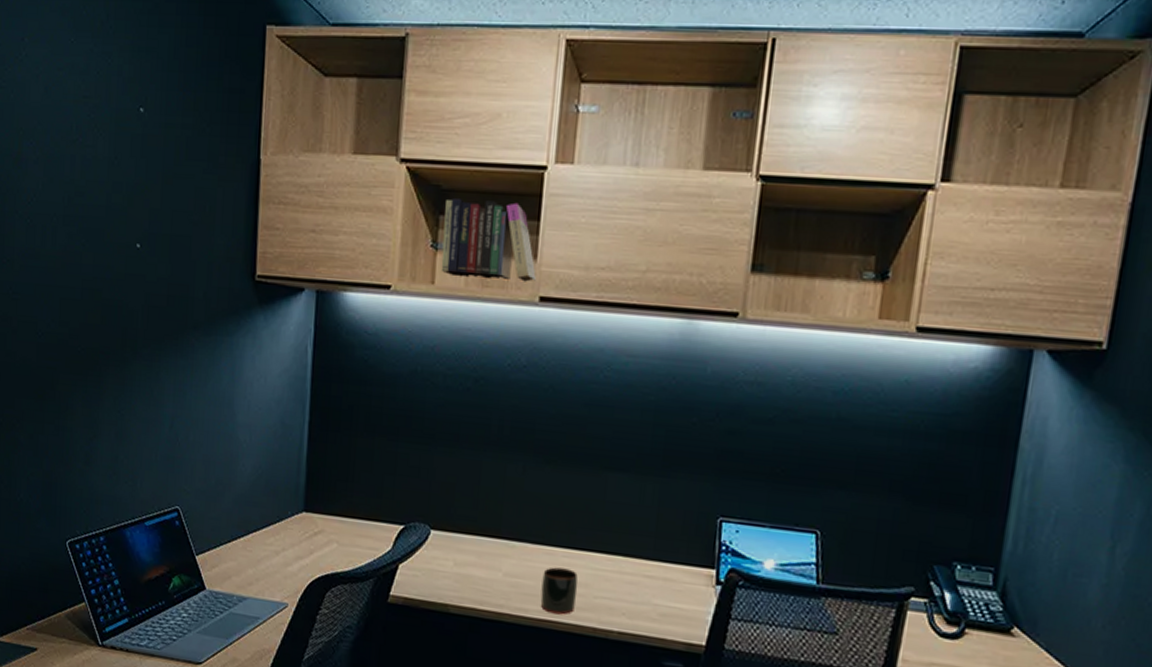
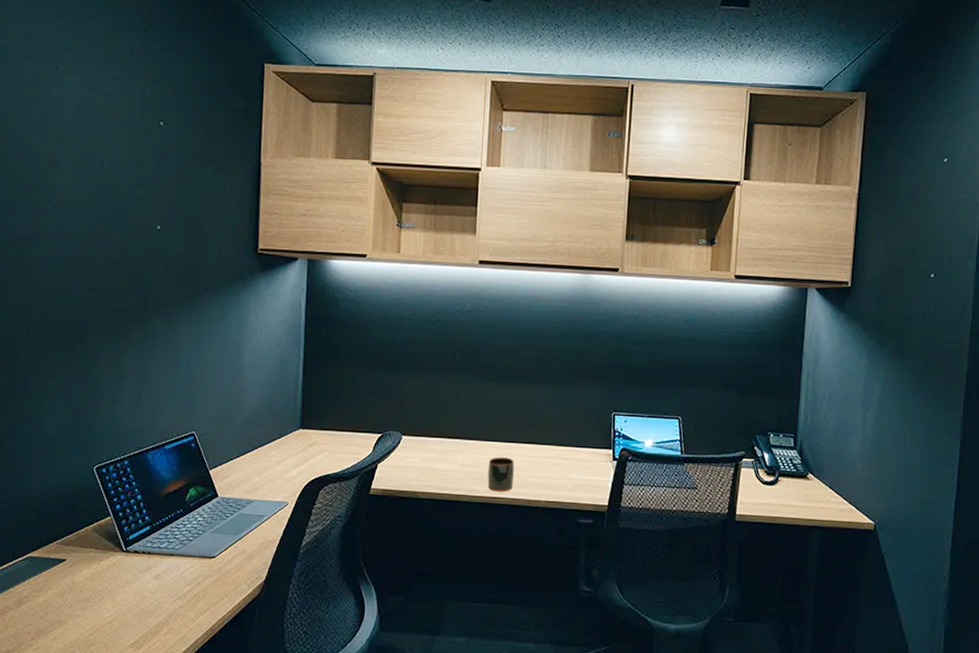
books: present [441,198,536,282] -> none [404,191,476,250]

